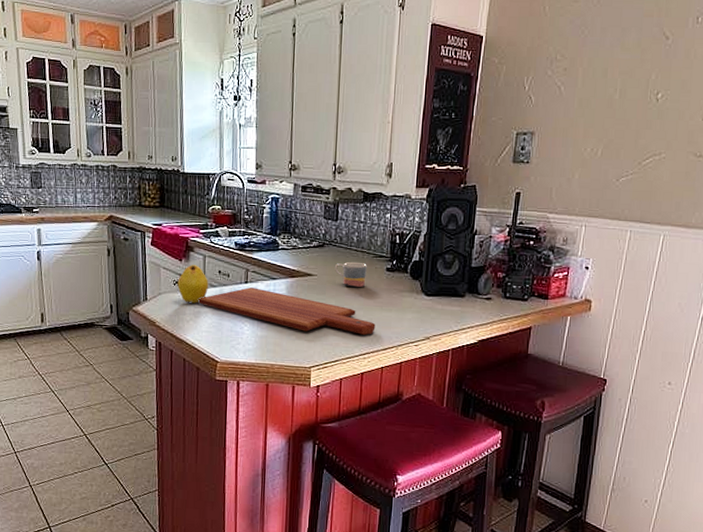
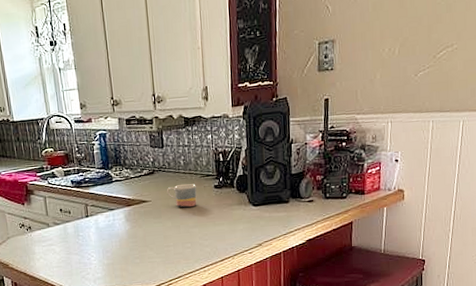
fruit: present [177,265,208,303] -> none [23,206,53,243]
cutting board: present [198,287,376,335] -> none [45,220,211,254]

